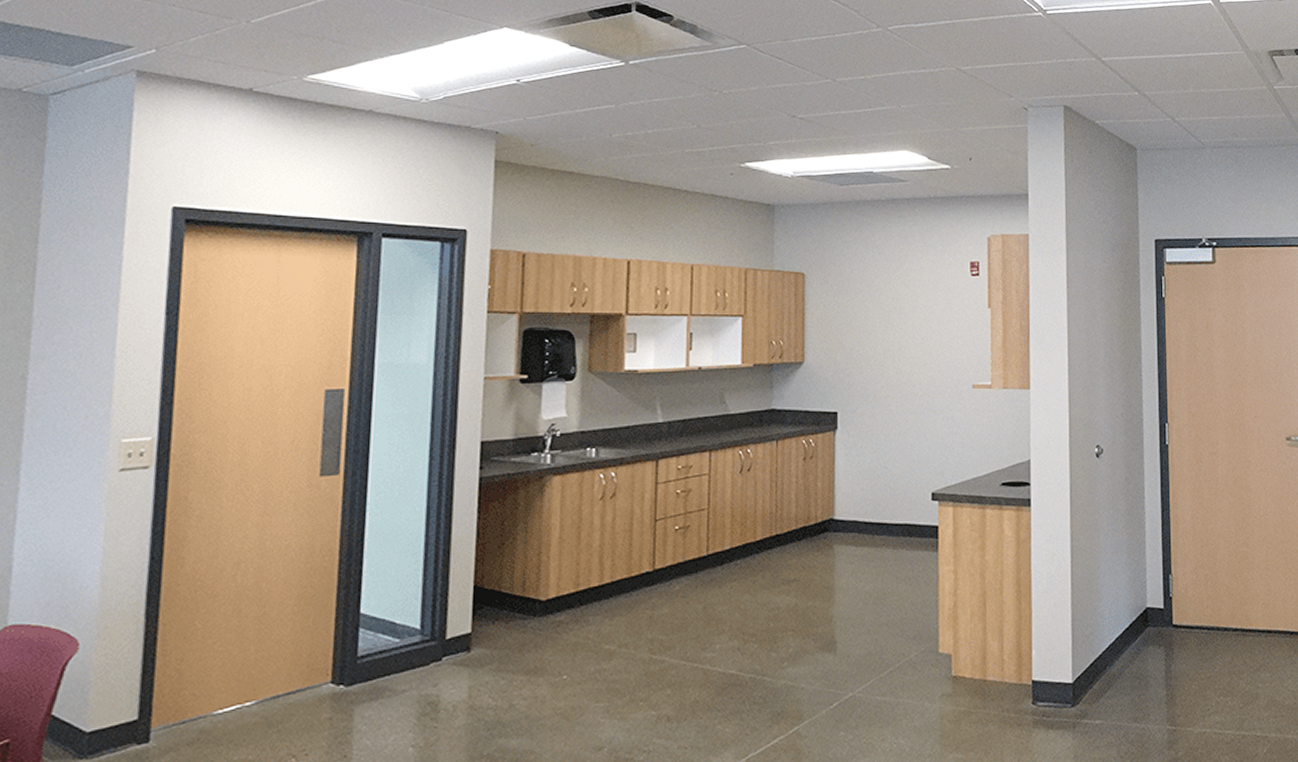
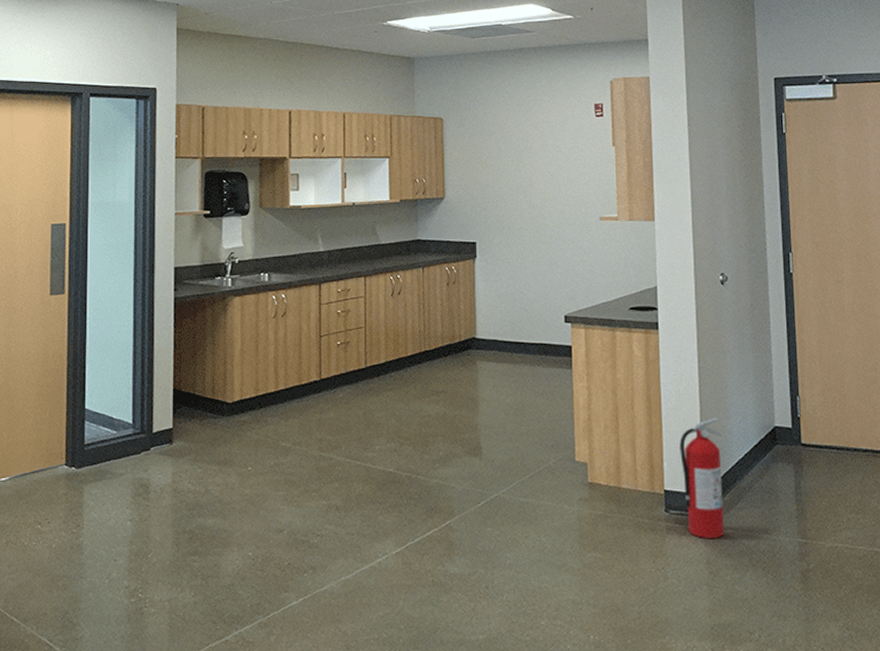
fire extinguisher: none [1049,599,1094,731] -> present [679,417,725,538]

